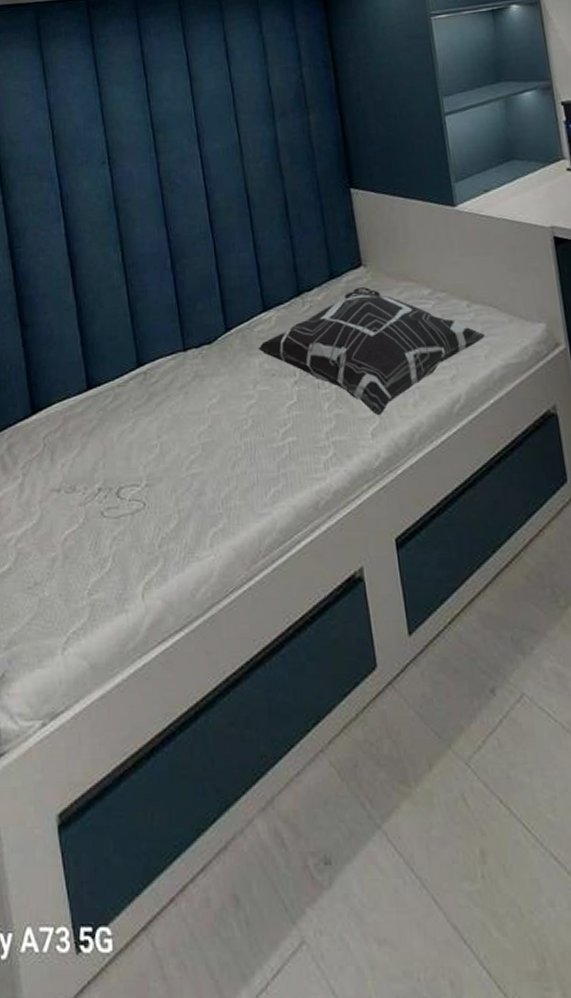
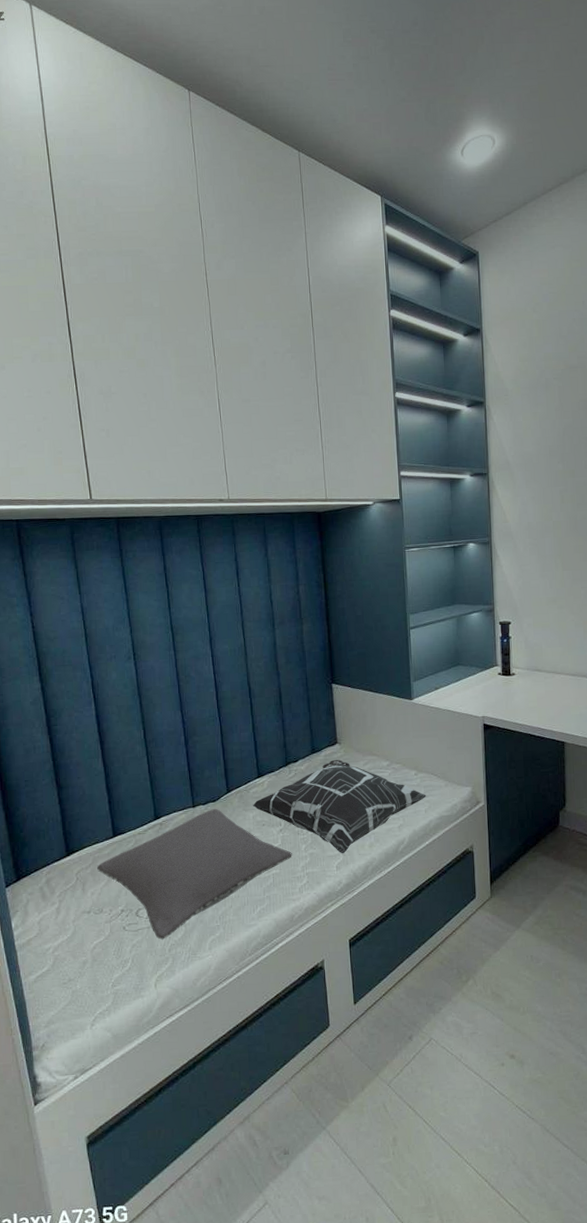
pillow: none [67,352,313,531] -> present [96,808,292,940]

